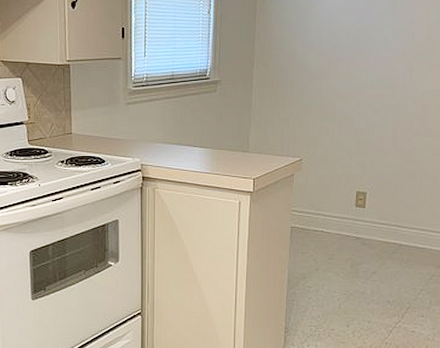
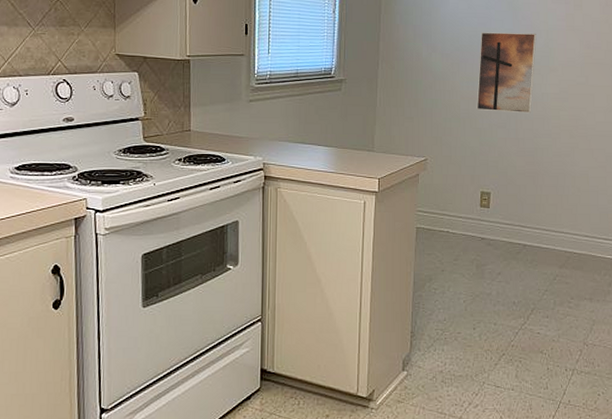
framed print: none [353,28,418,112] -> present [476,32,537,114]

